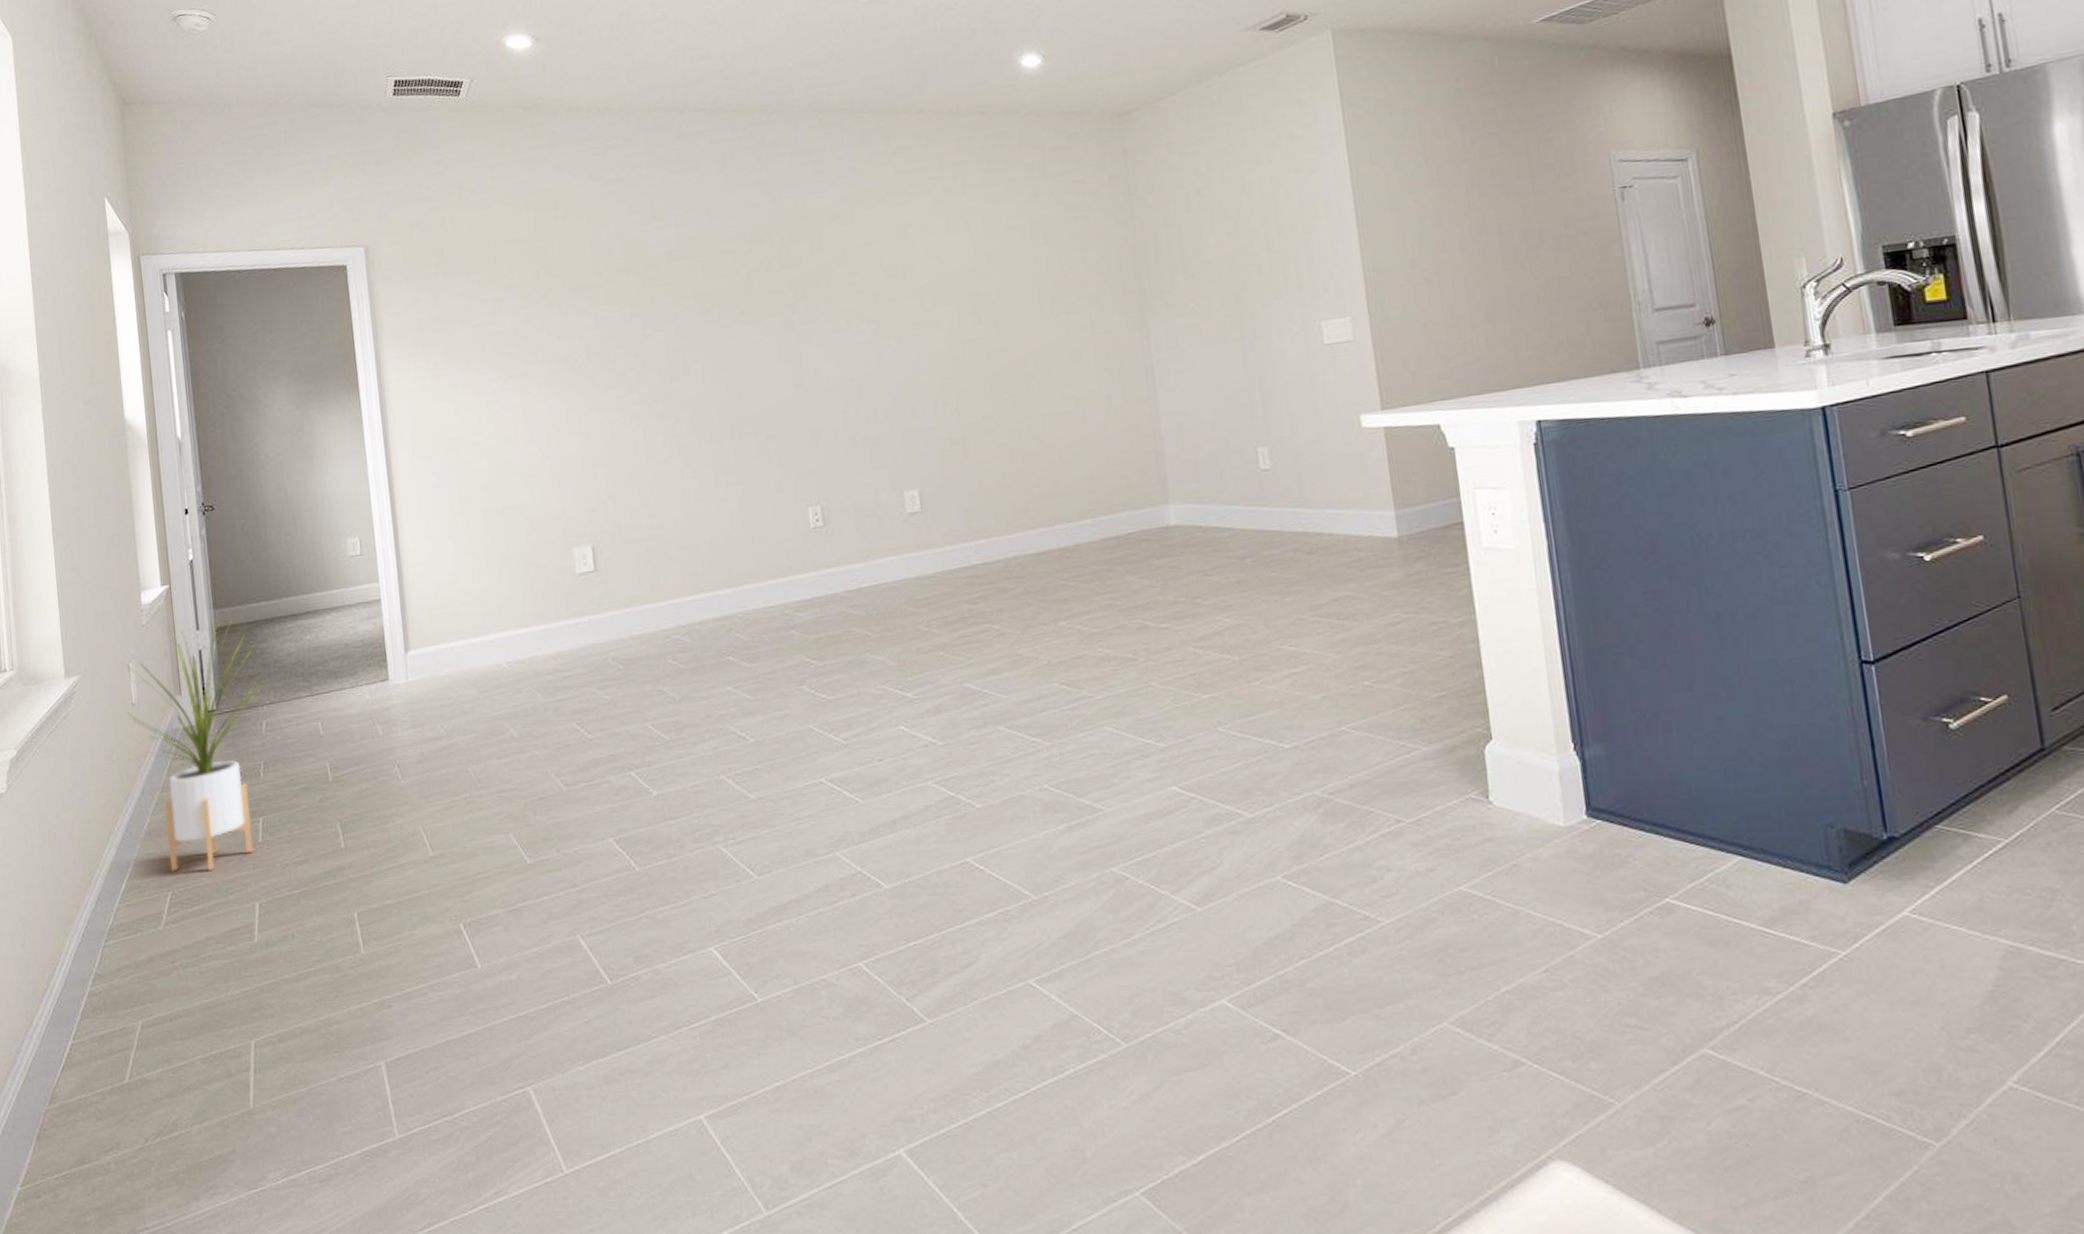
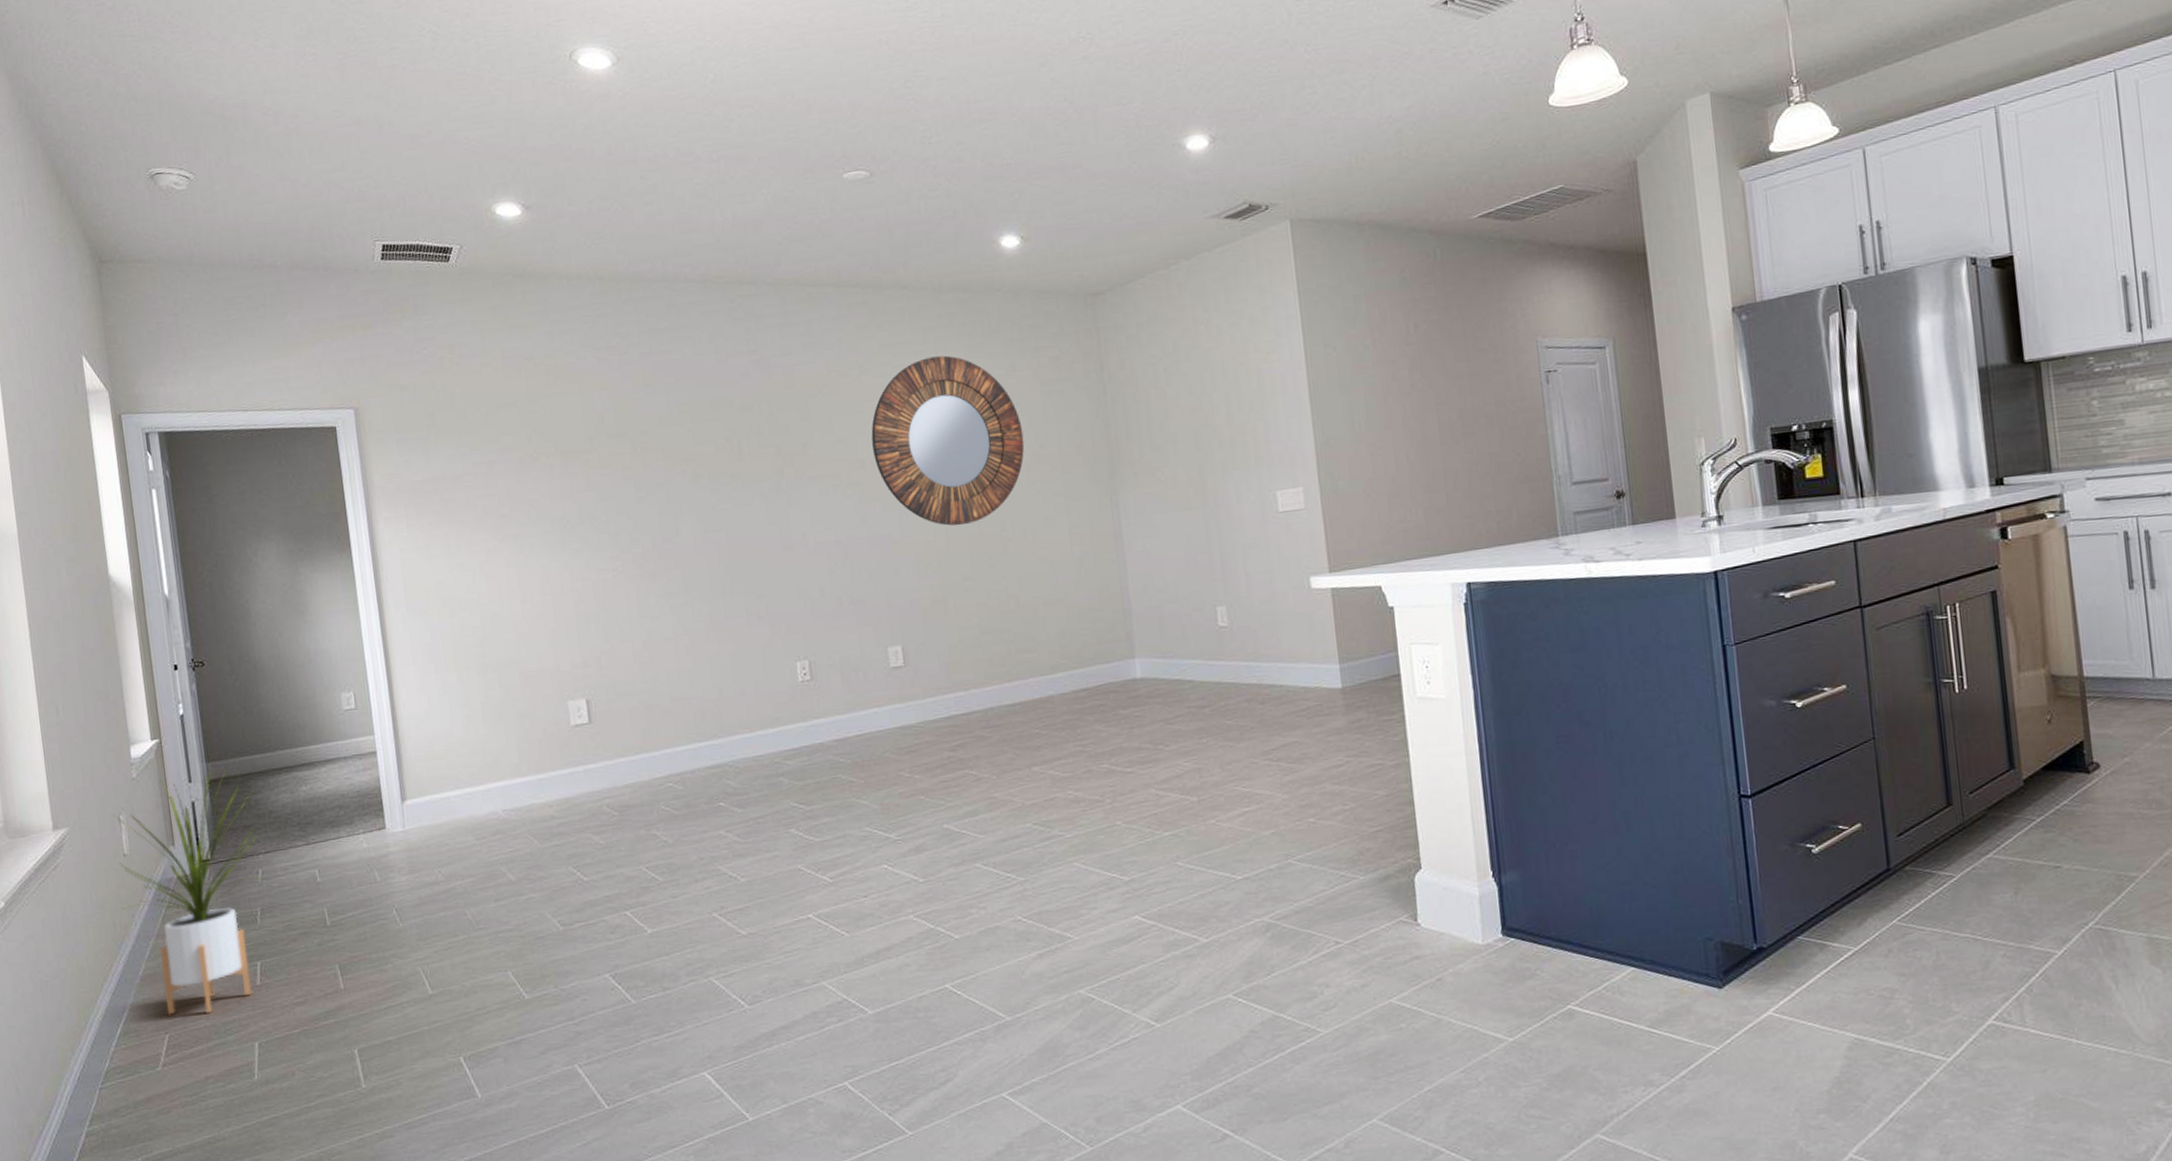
home mirror: none [886,181,1048,362] -> present [871,355,1025,526]

